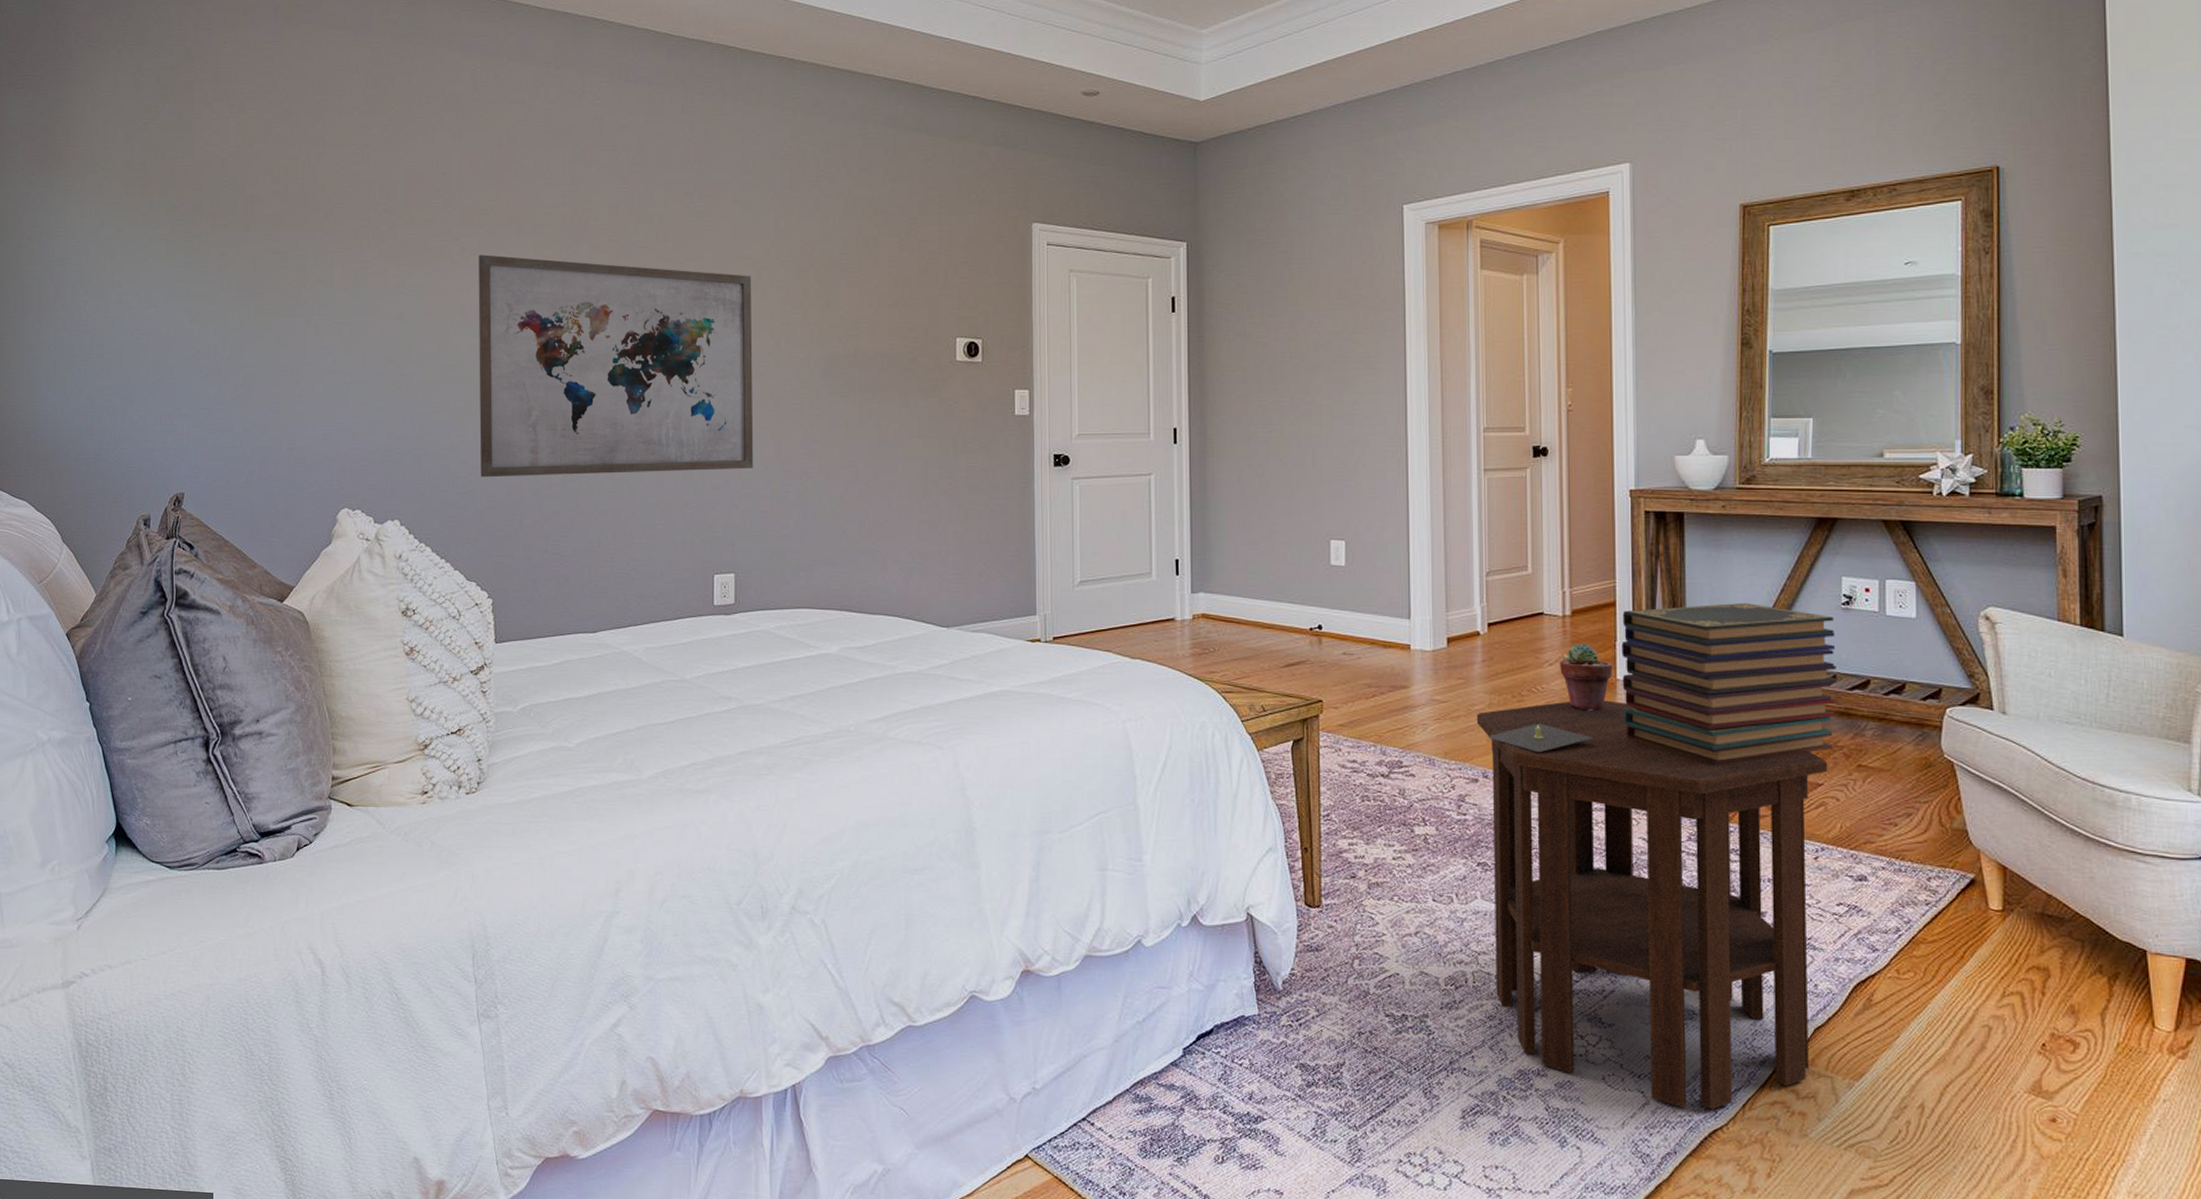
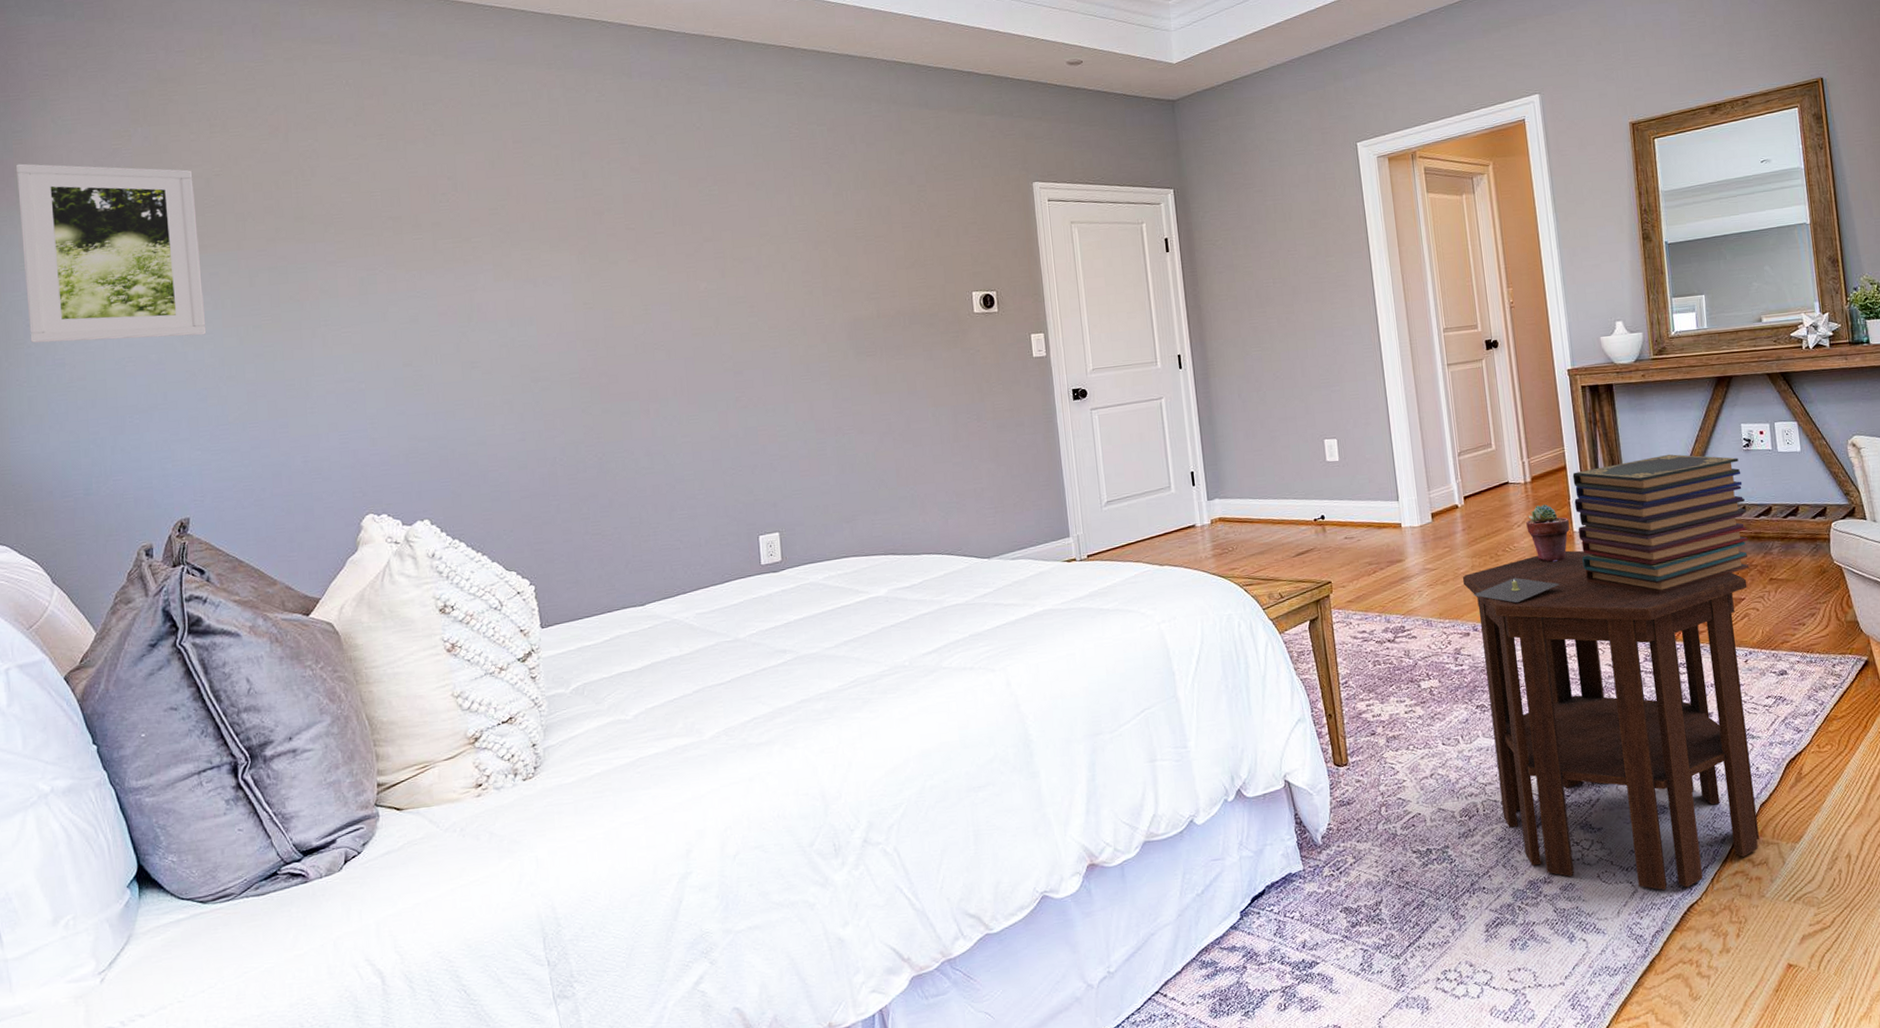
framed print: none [58,131,212,314] -> present [16,163,207,343]
wall art: present [478,254,754,478] -> none [492,251,789,469]

